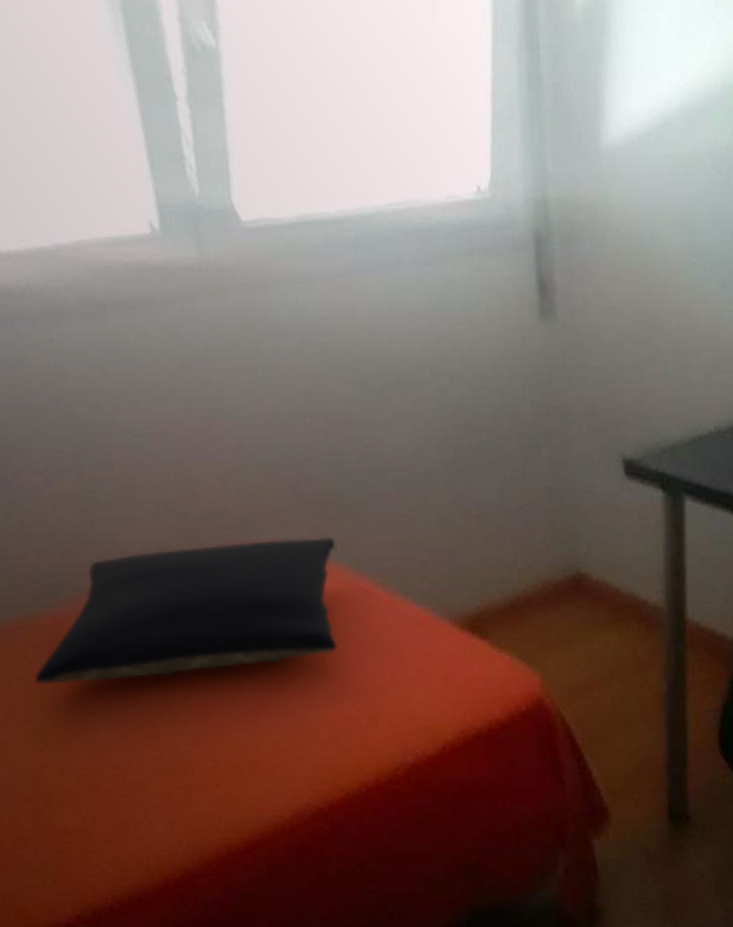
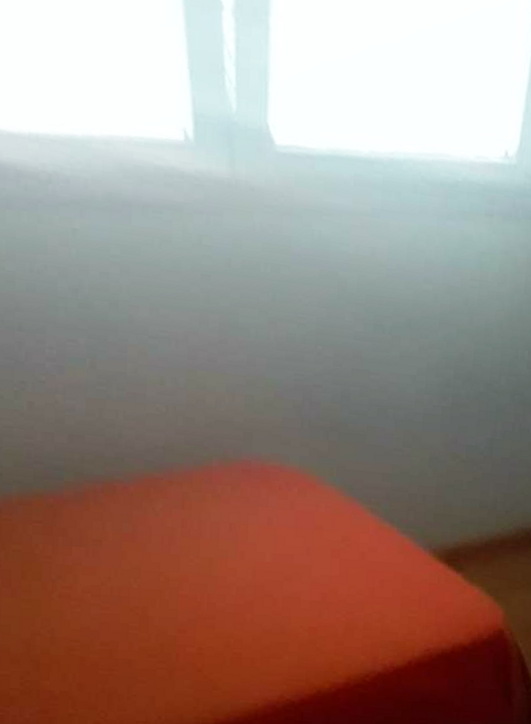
pillow: present [34,536,338,685] -> none [32,449,333,569]

